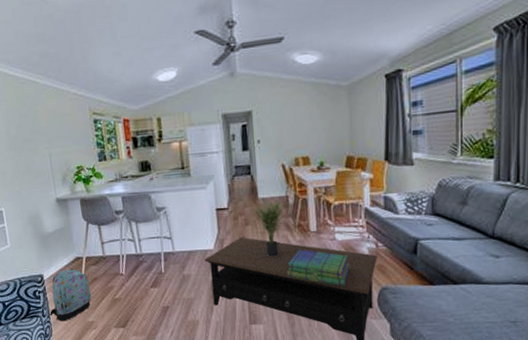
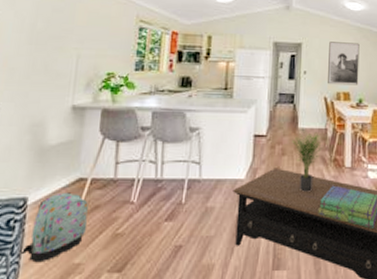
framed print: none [281,101,318,151] -> present [328,41,360,86]

